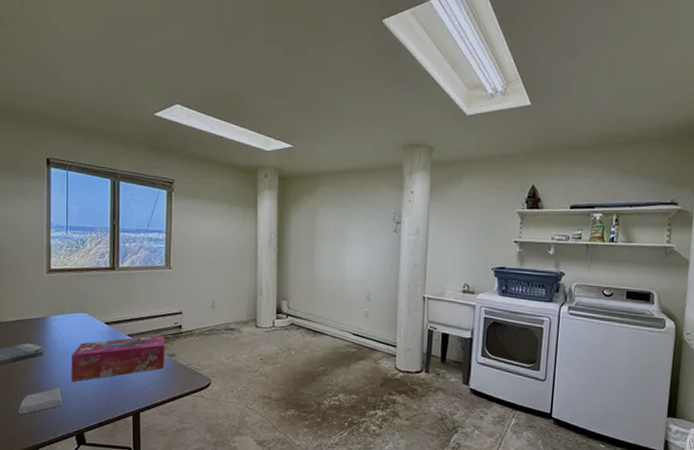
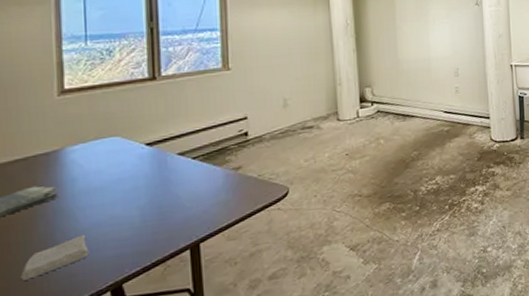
tissue box: present [71,335,165,382] -> none [98,146,229,224]

